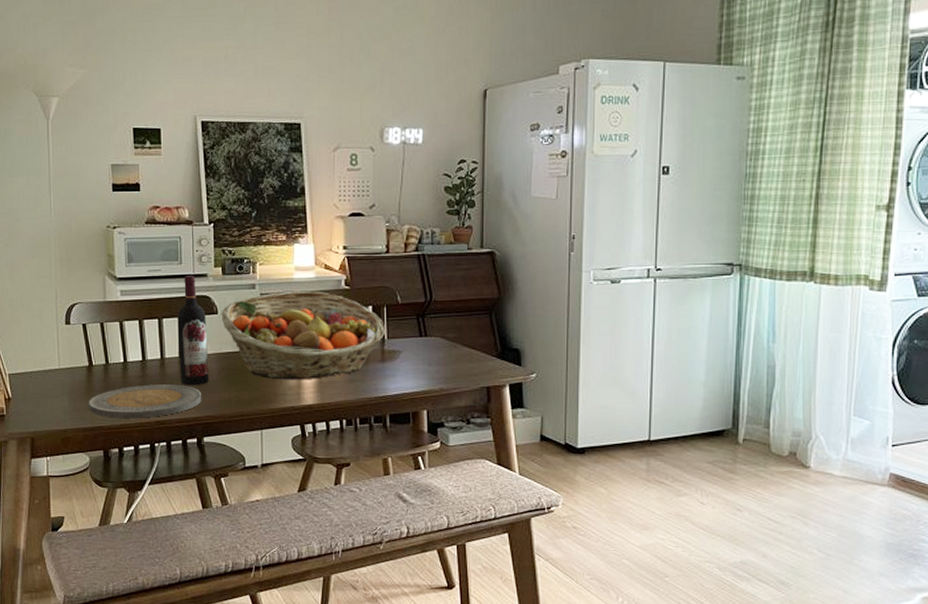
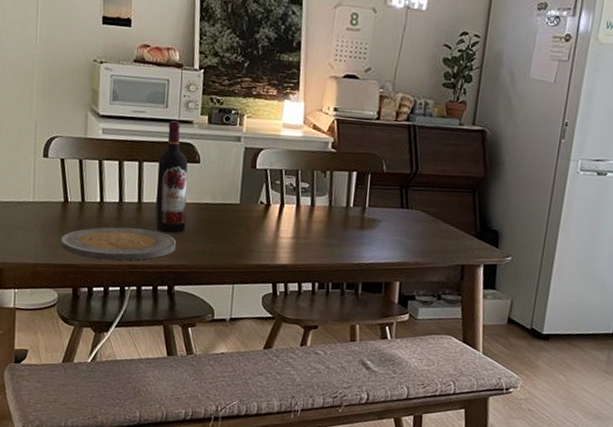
fruit basket: present [221,291,386,380] -> none [203,147,368,239]

